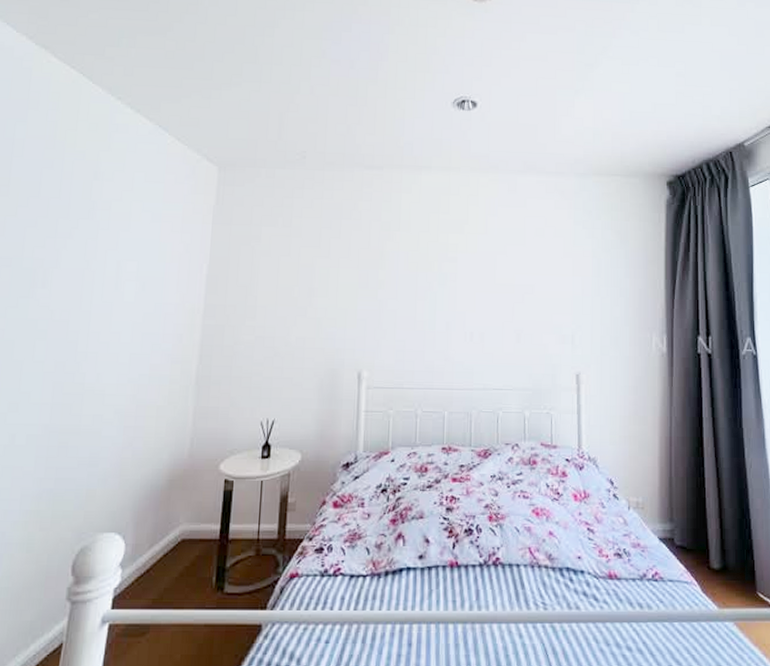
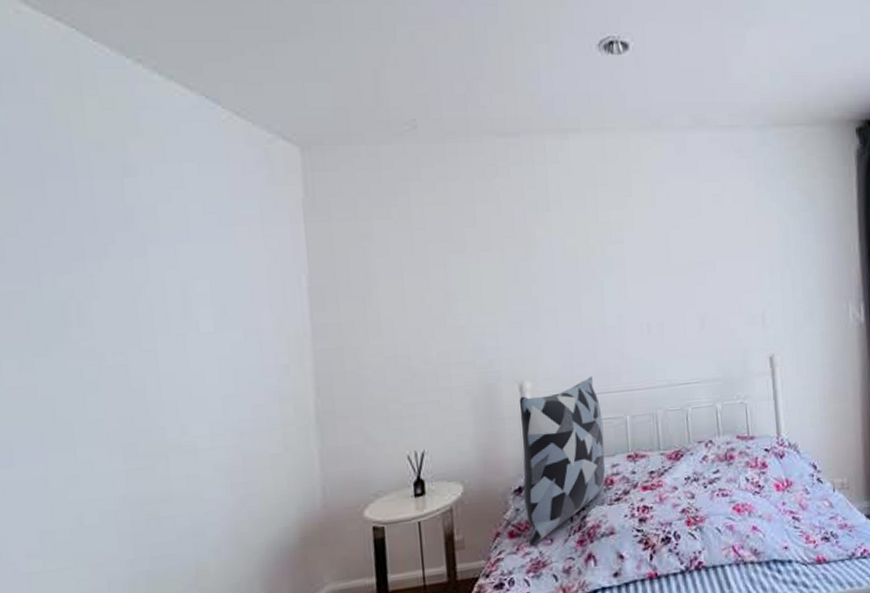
pillow: none [348,373,424,518] -> present [519,376,605,546]

